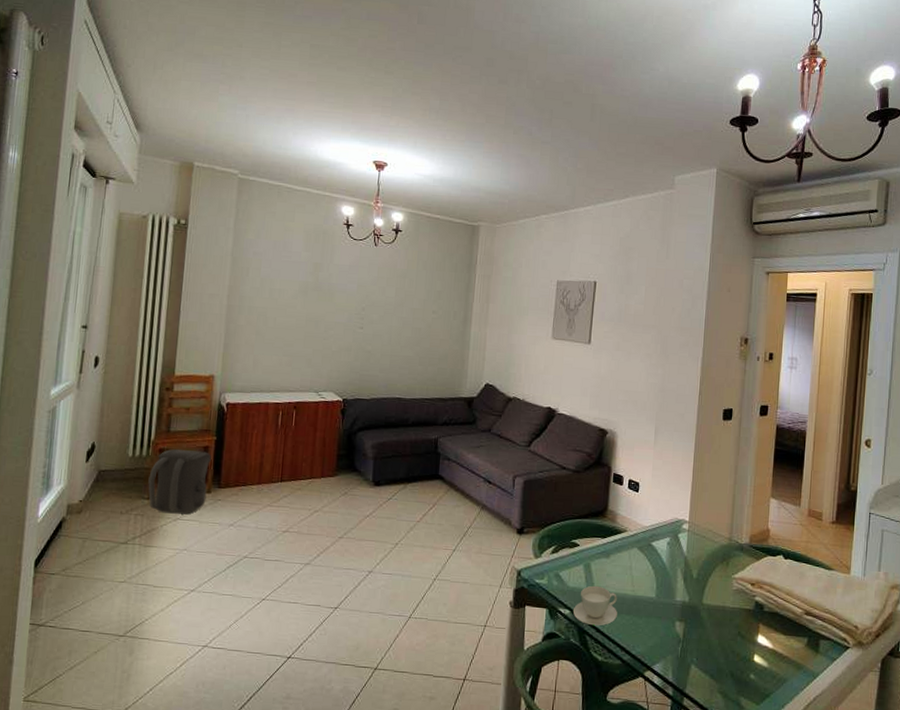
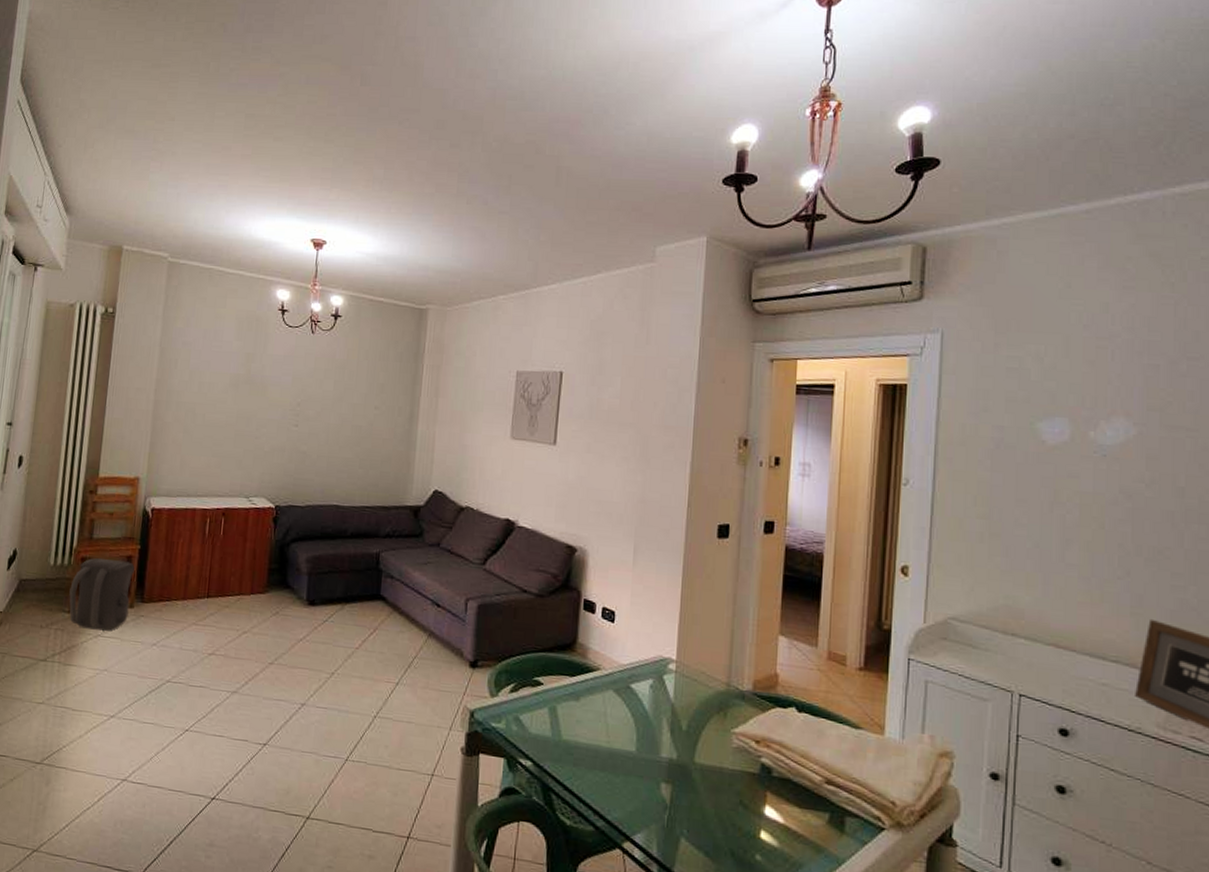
teacup: present [572,585,617,626] -> none [535,733,589,783]

